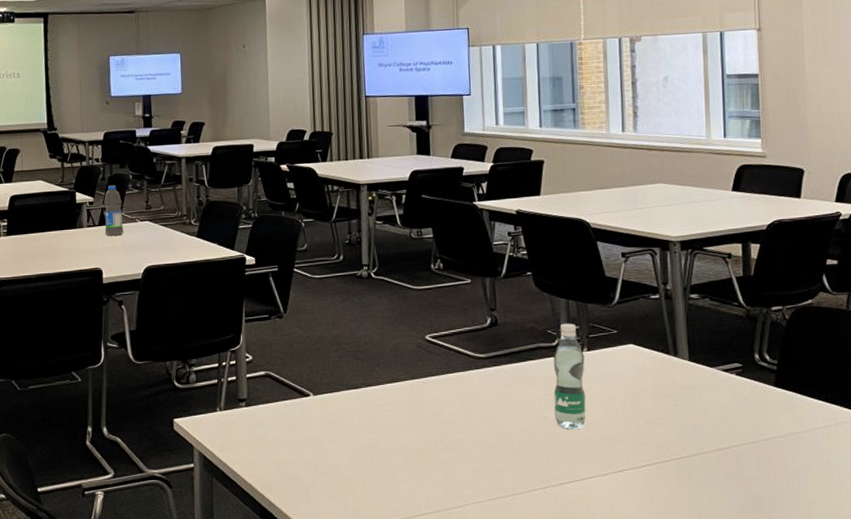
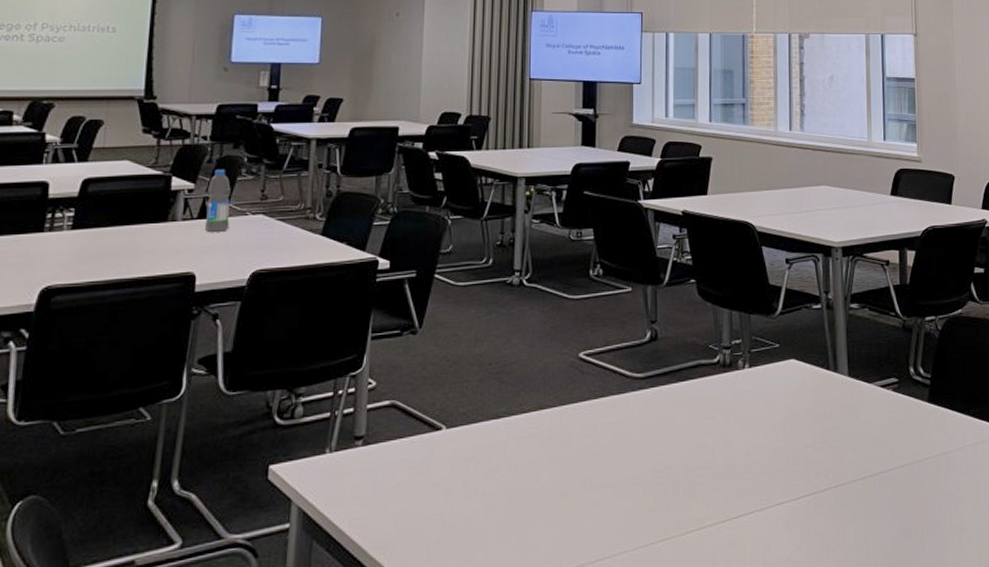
bottle: present [553,323,586,430] -> none [713,336,746,459]

